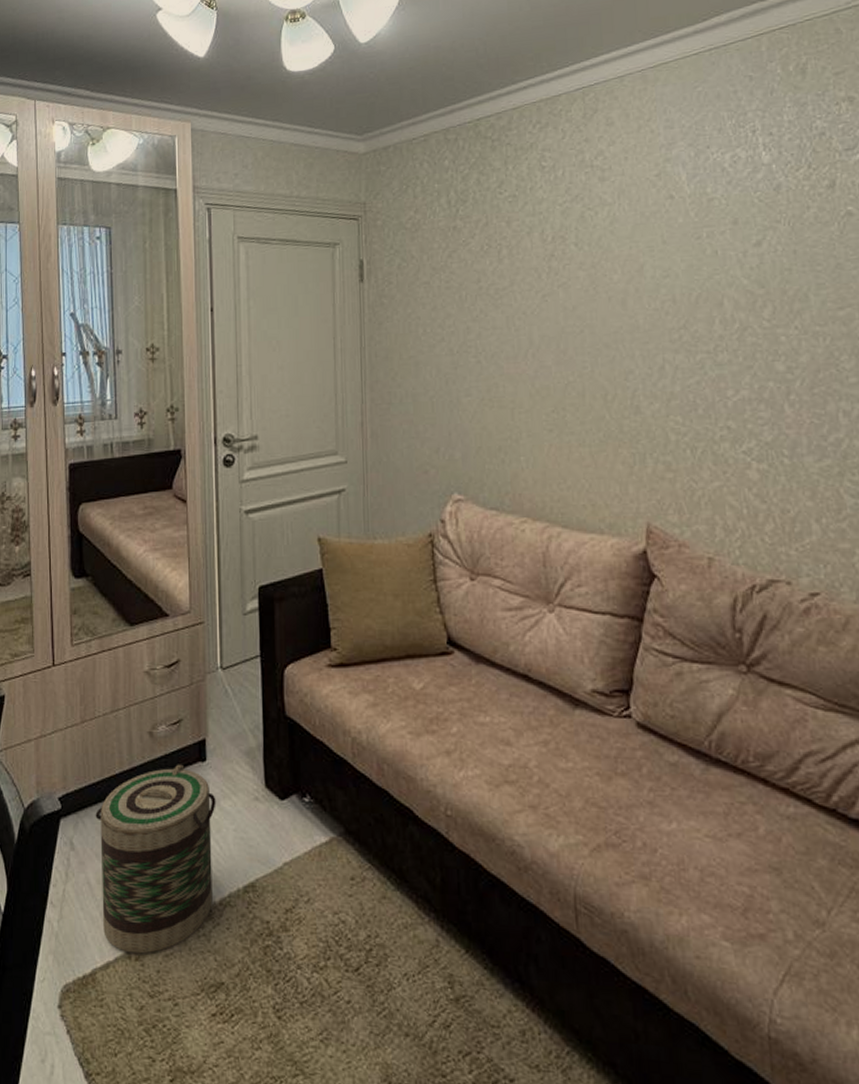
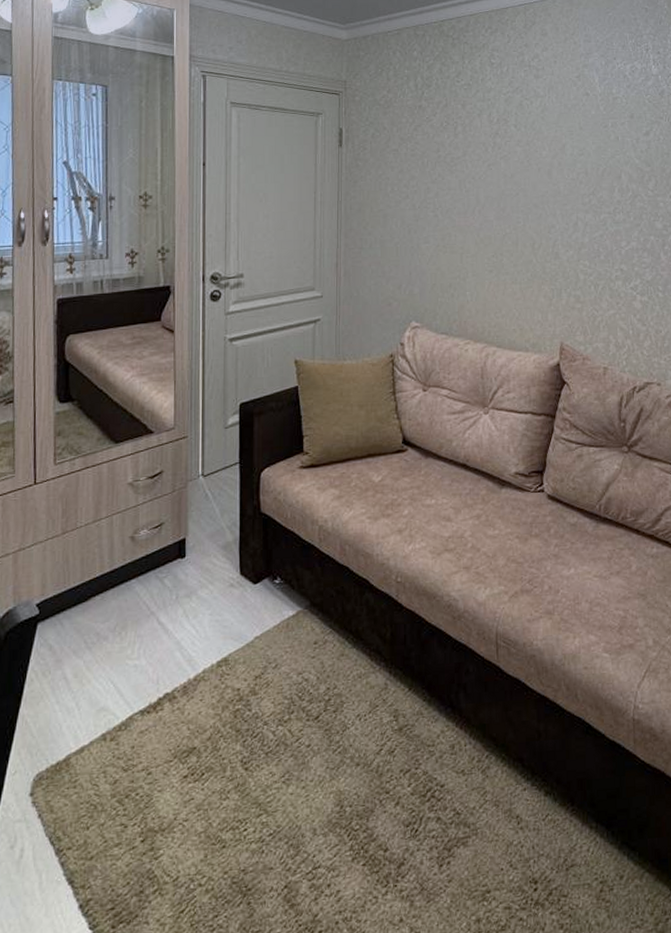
basket: present [95,764,216,954] -> none [74,562,194,735]

